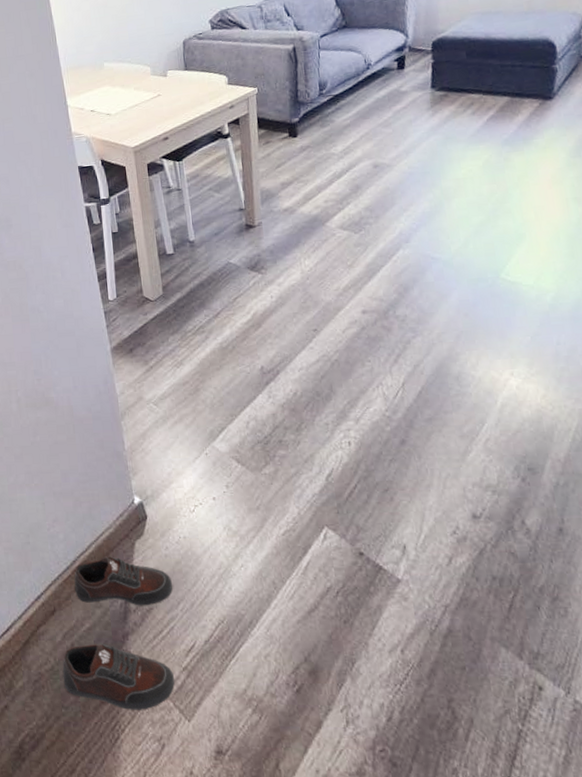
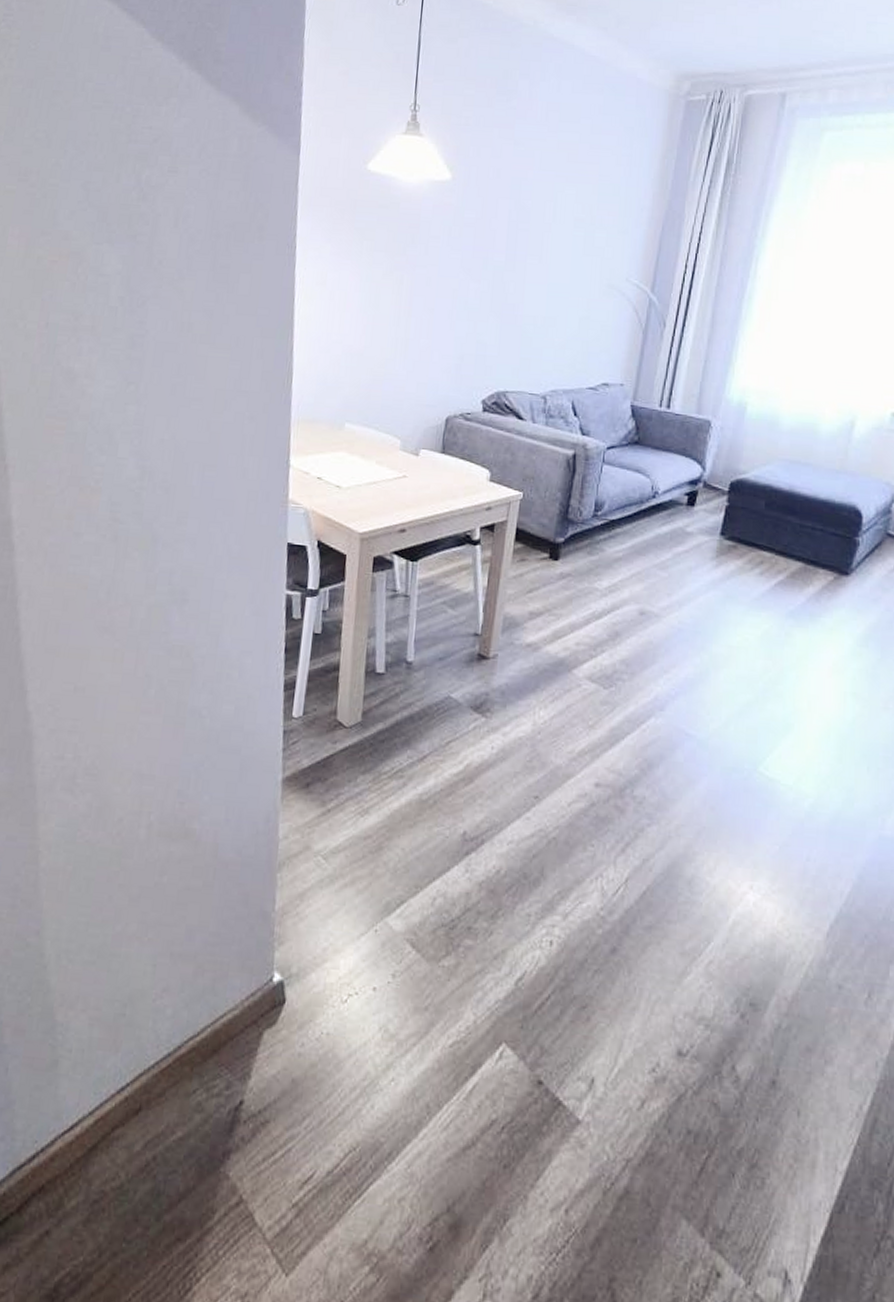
shoe: present [62,556,175,710] -> none [132,1045,302,1255]

